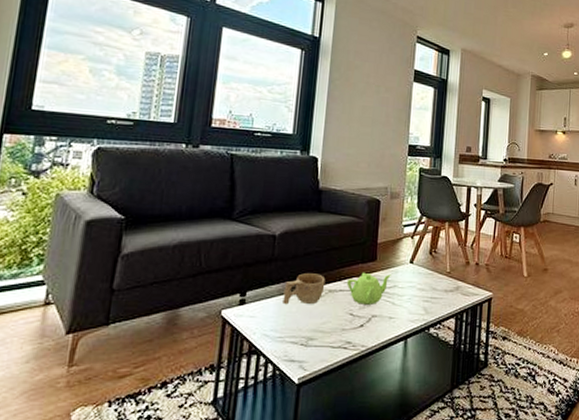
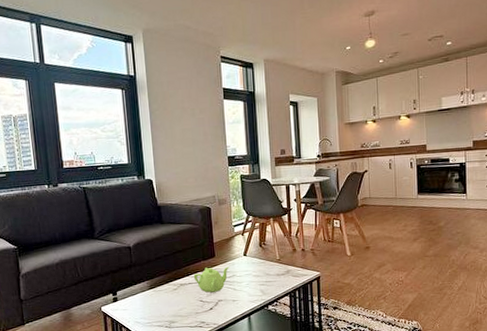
cup: present [283,273,326,305] -> none [144,272,177,299]

